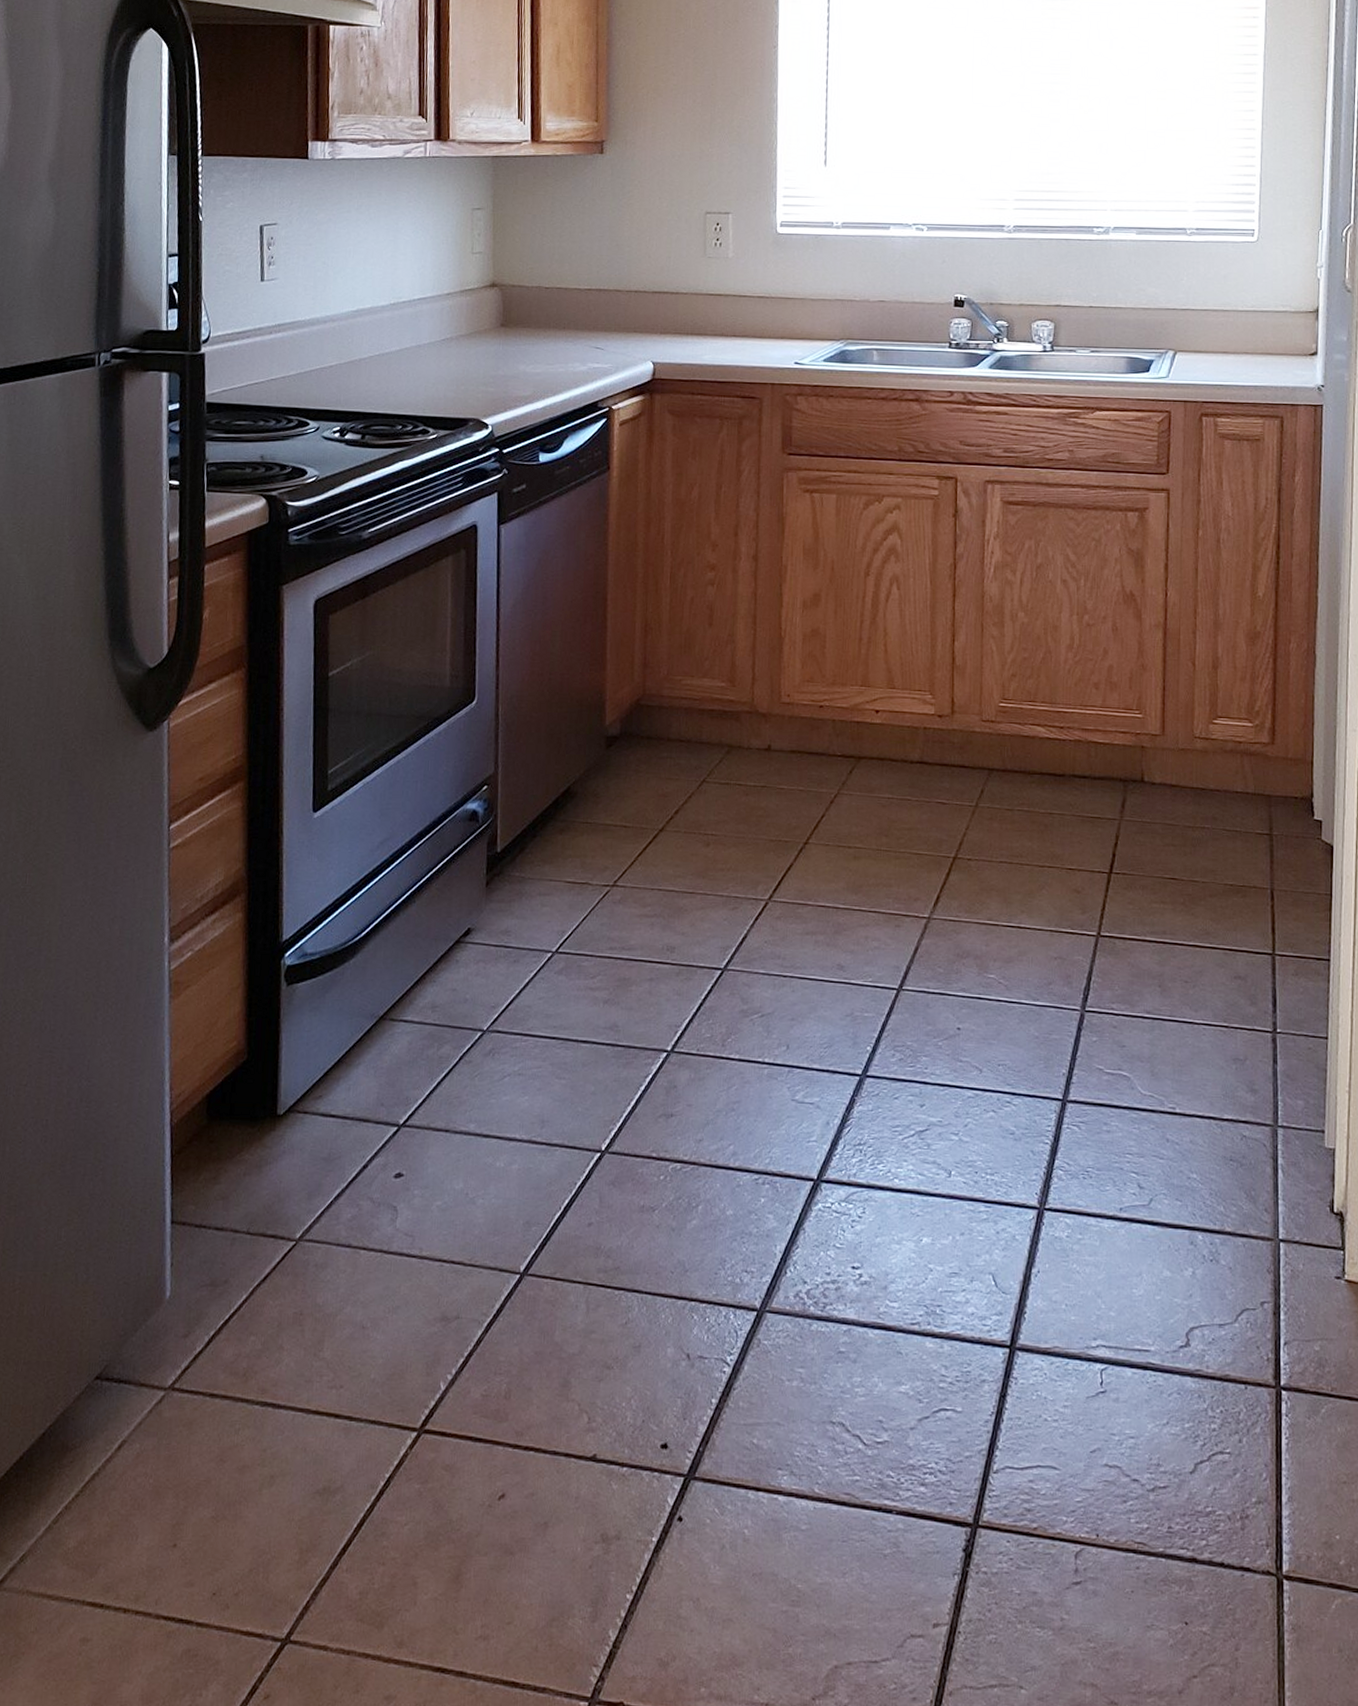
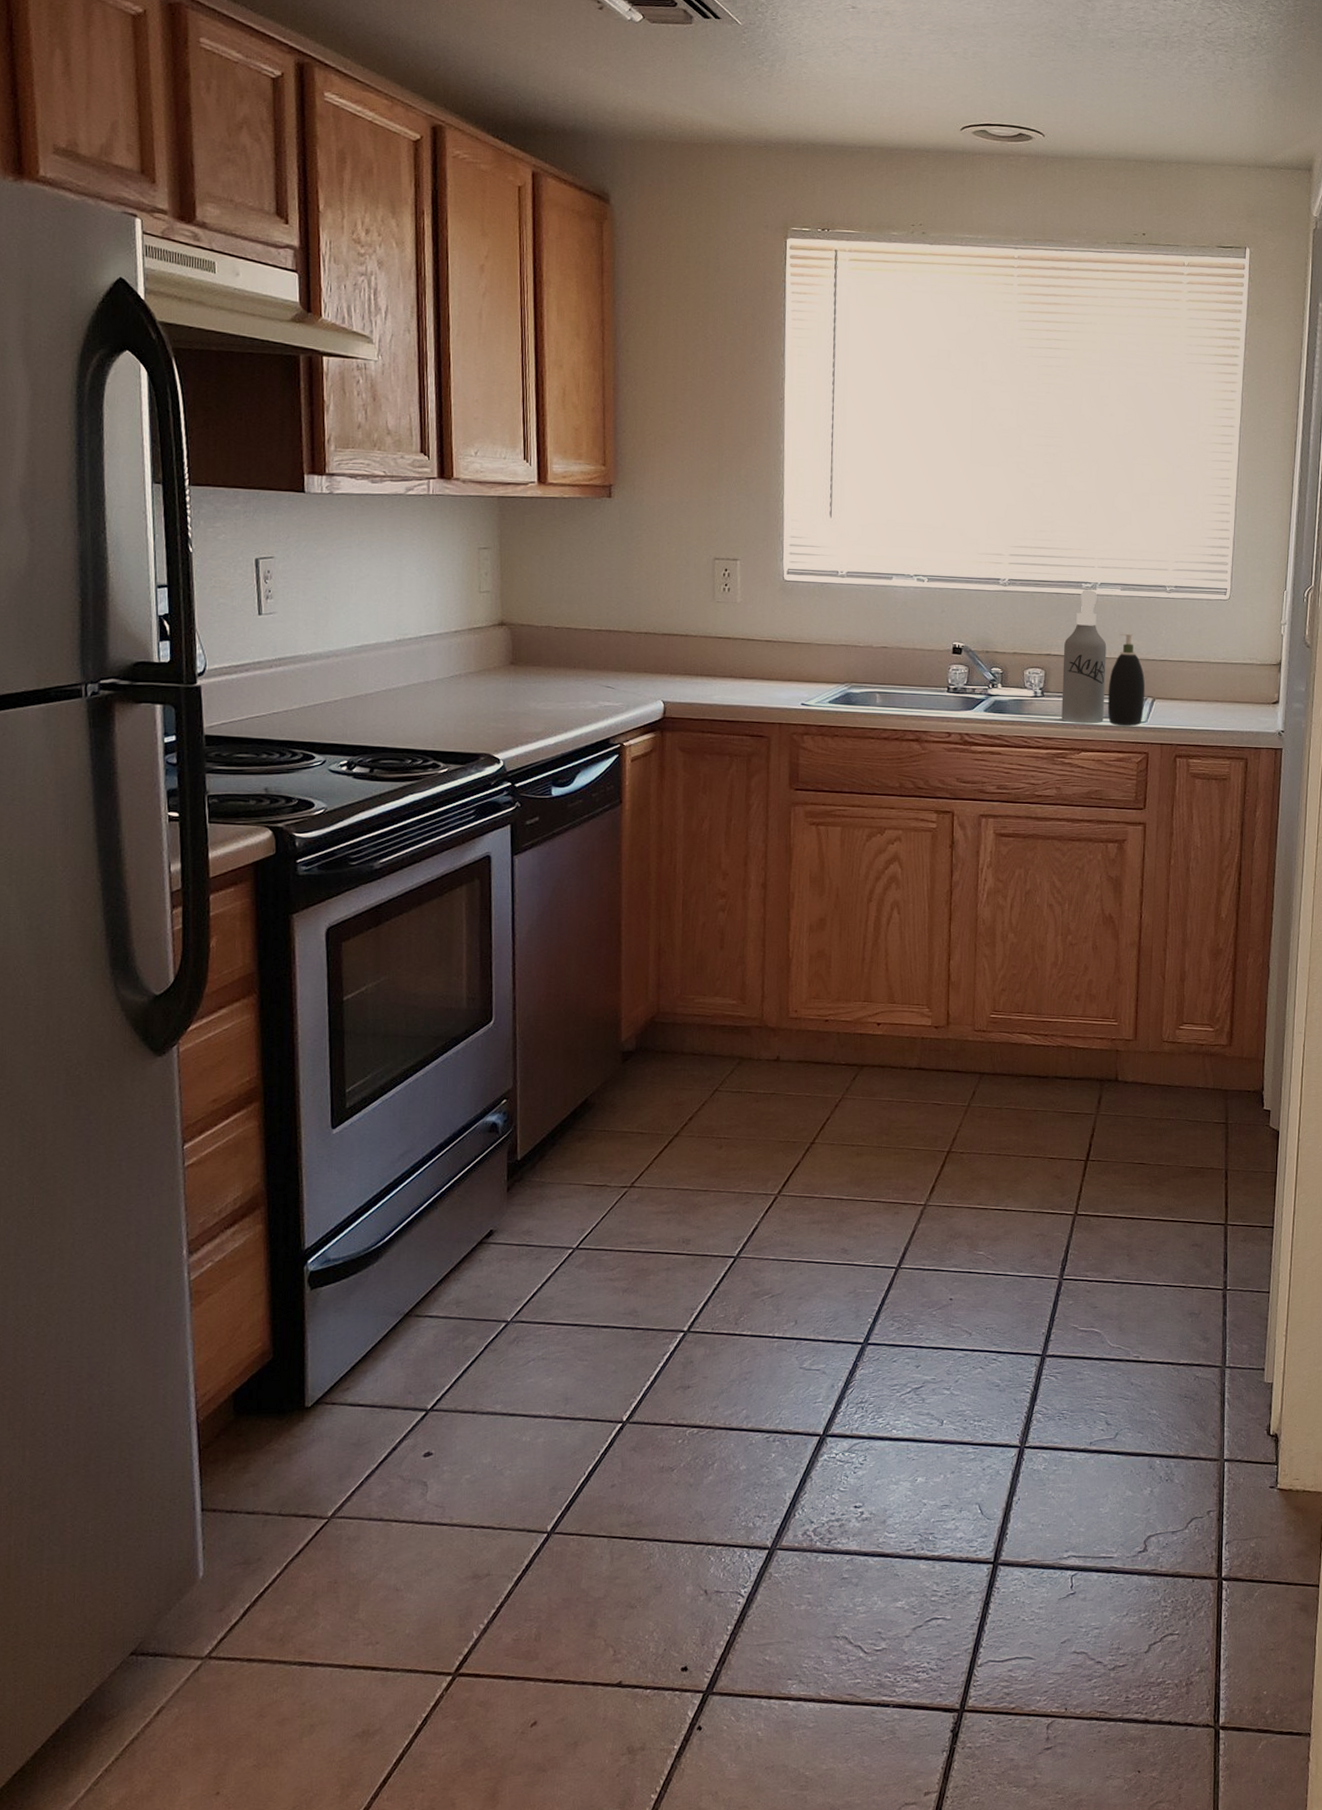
spray bottle: none [1073,235,1122,380] -> present [1061,590,1107,724]
soap dispenser: none [1124,281,1166,383] -> present [1107,633,1146,727]

